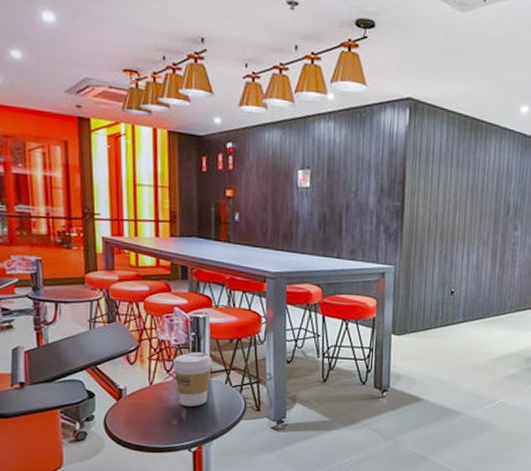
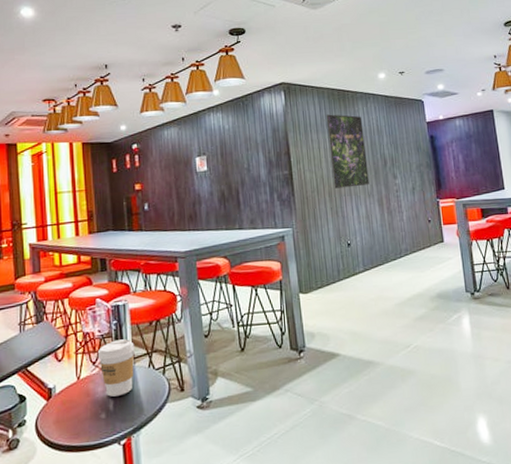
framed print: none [447,145,493,233] -> present [326,114,369,189]

